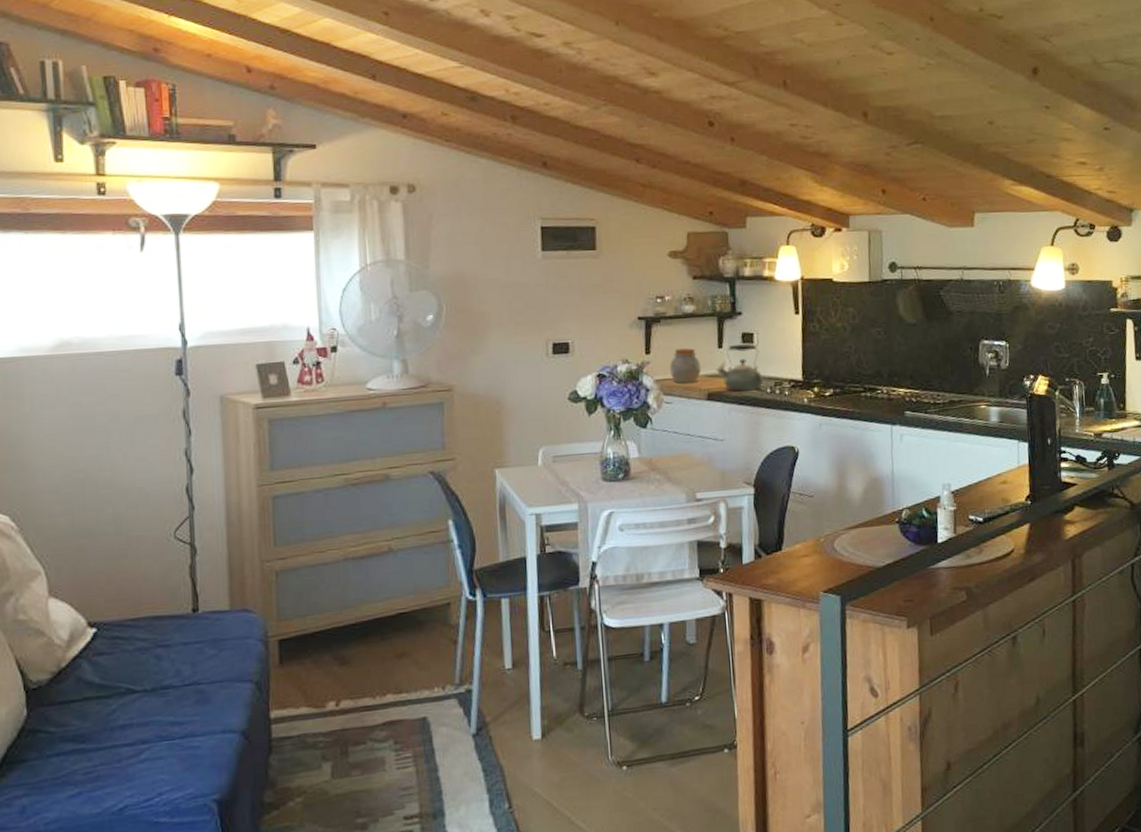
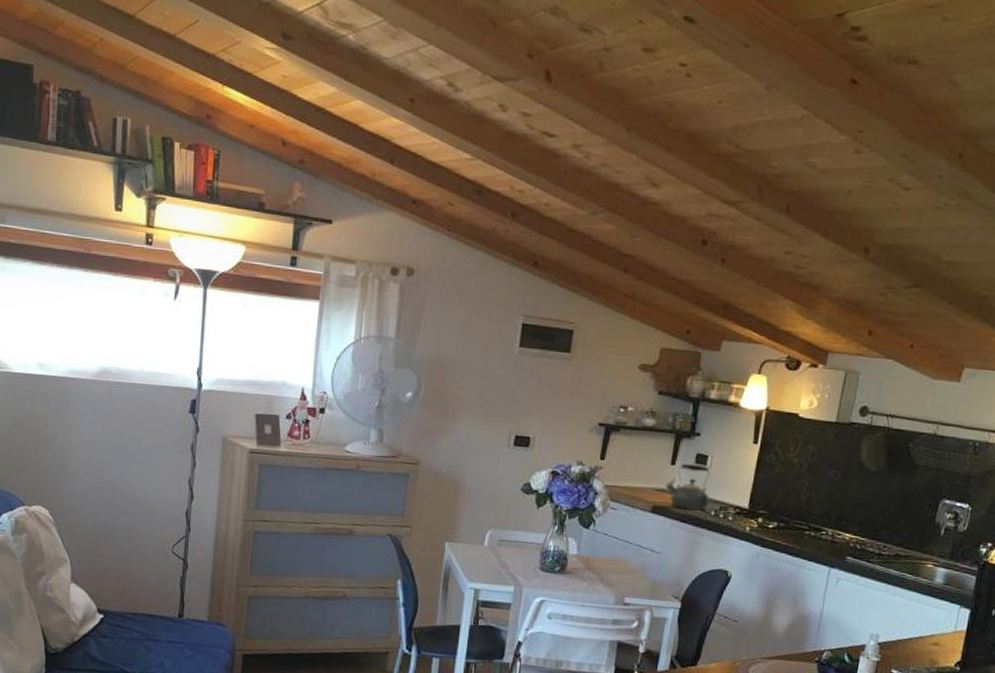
jar: present [669,348,701,385] -> none [620,459,651,495]

